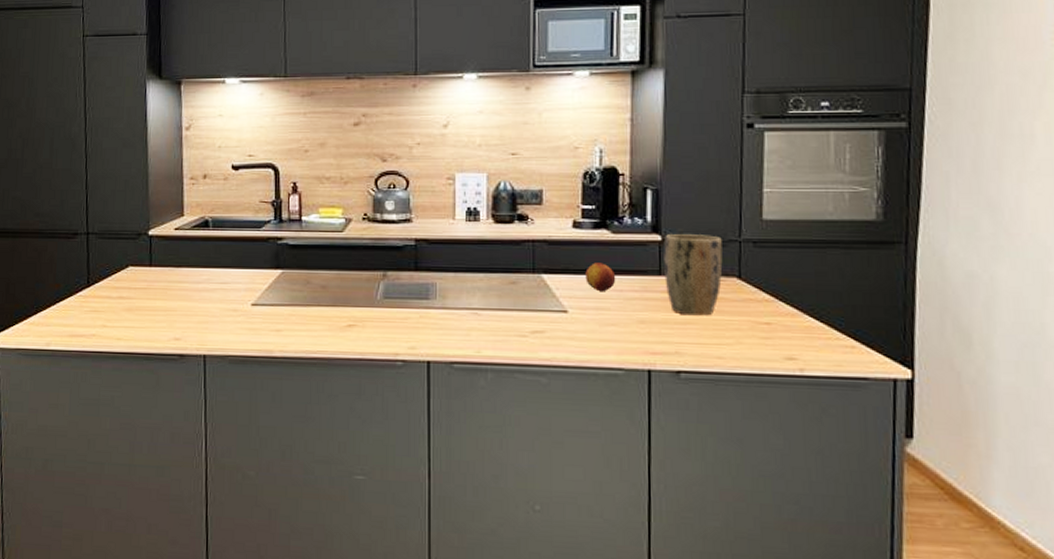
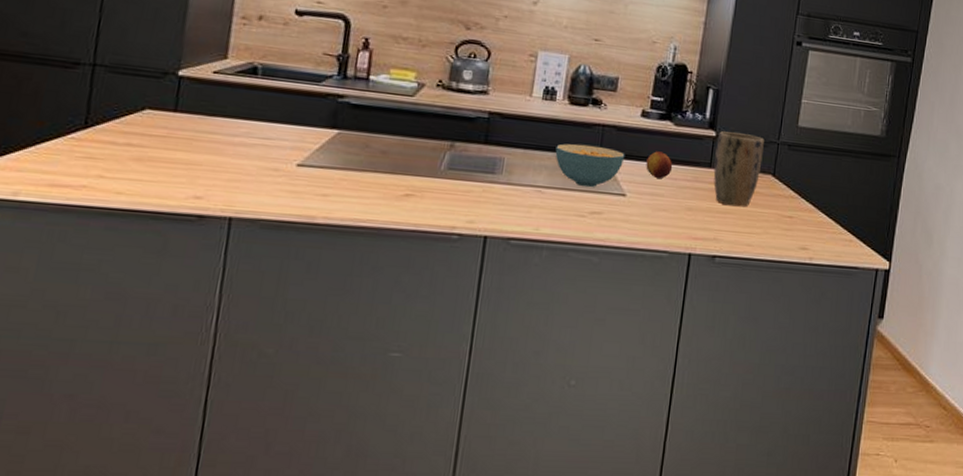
cereal bowl: none [486,262,561,306] -> present [555,143,625,188]

